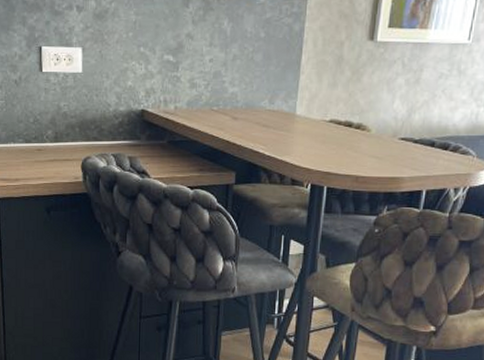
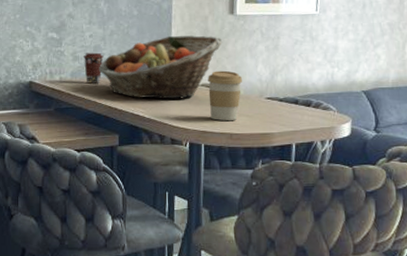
coffee cup: none [201,79,224,115] -> present [83,52,104,84]
fruit basket: none [218,63,358,136] -> present [99,35,223,99]
coffee cup: none [336,105,376,162] -> present [208,70,243,121]

